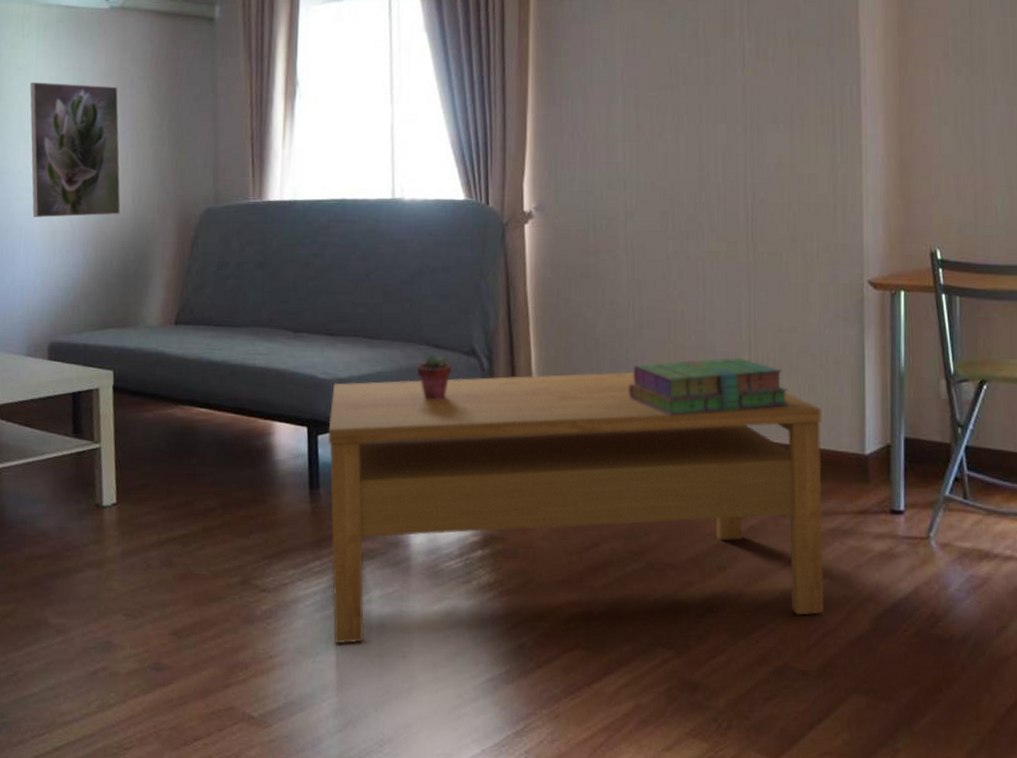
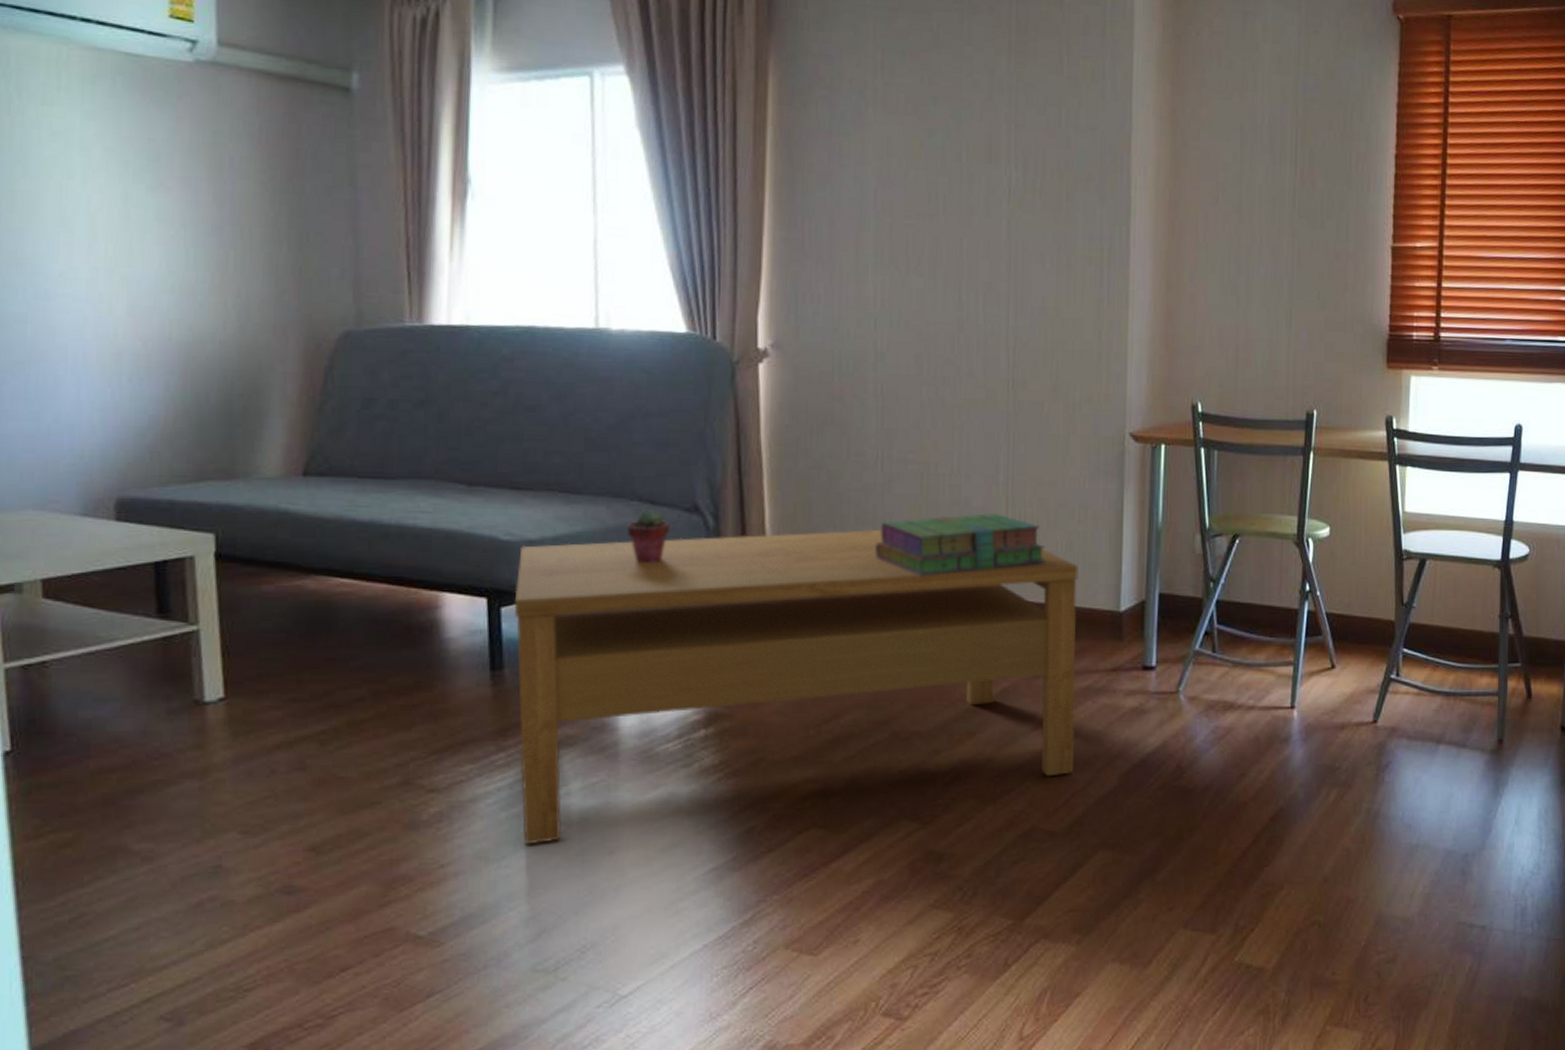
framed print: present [30,82,121,218] -> none [73,152,220,336]

